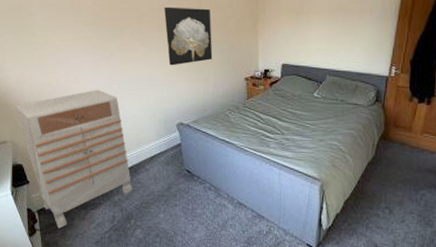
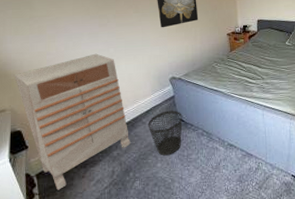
wastebasket: none [151,159,189,207] -> present [148,110,183,156]

